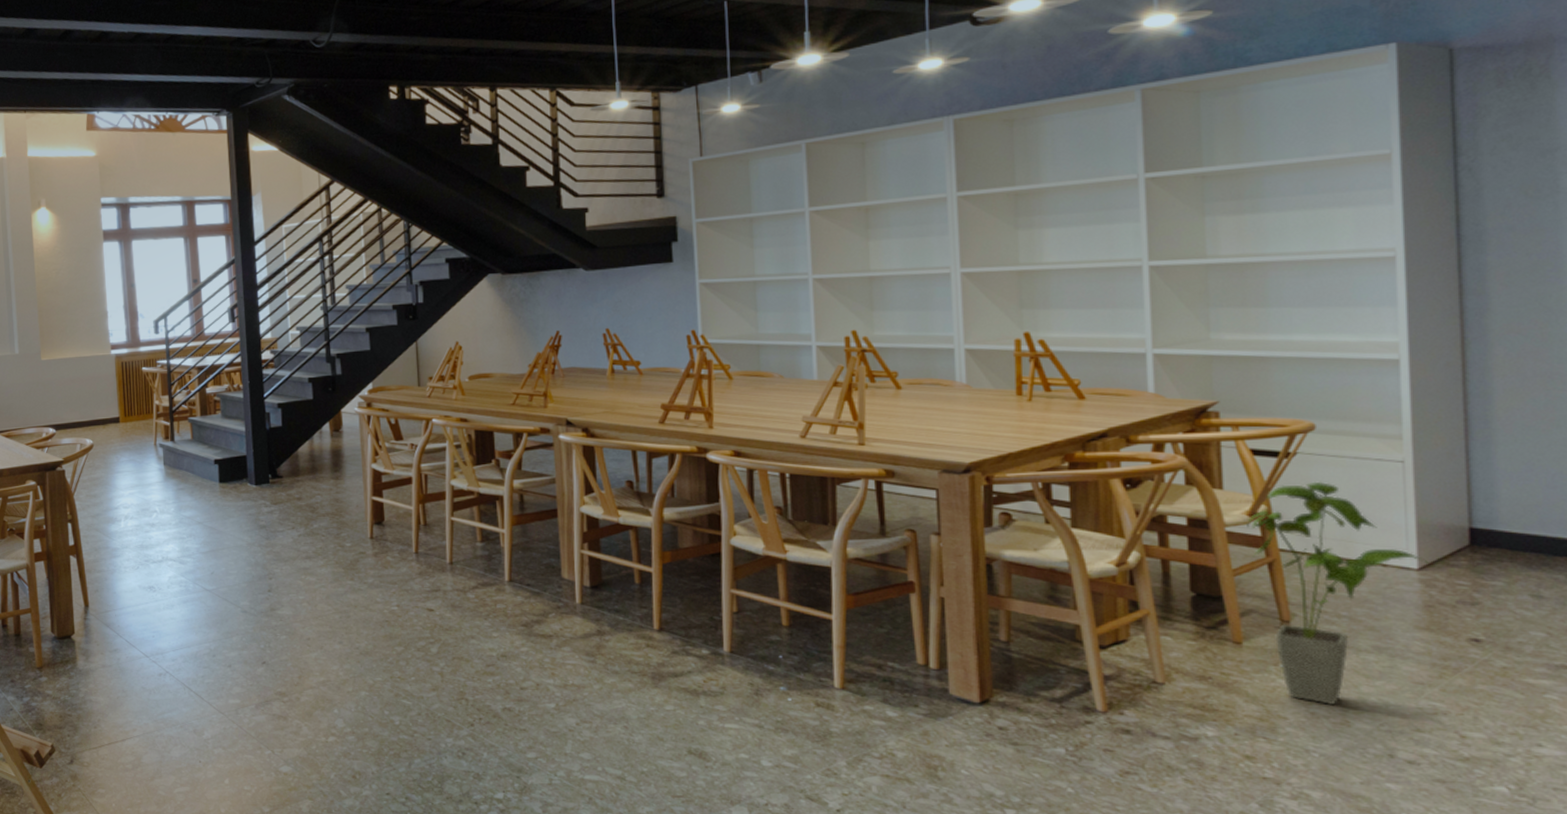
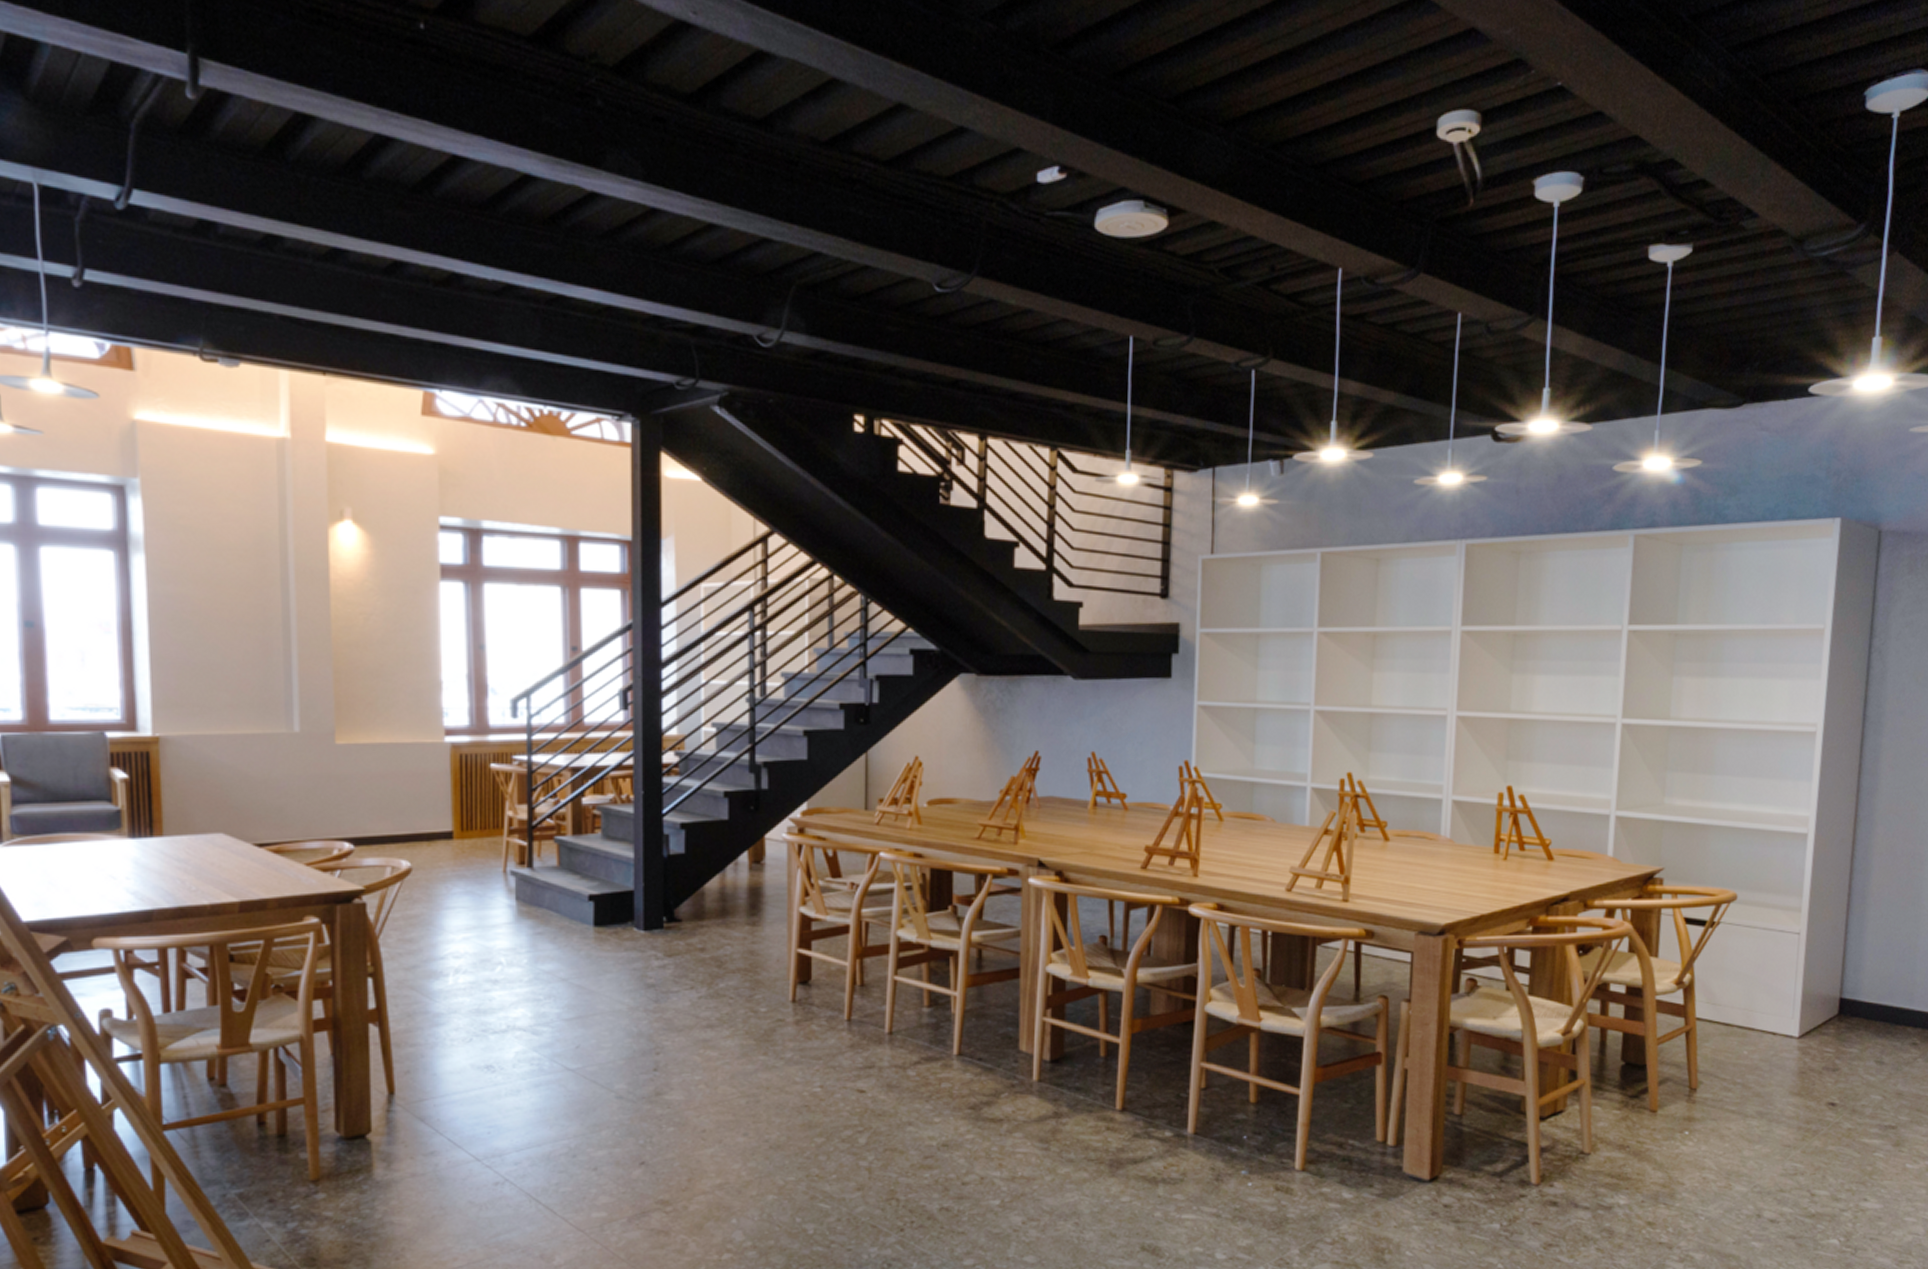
house plant: present [1247,481,1429,705] -> none [1673,951,1807,1169]

